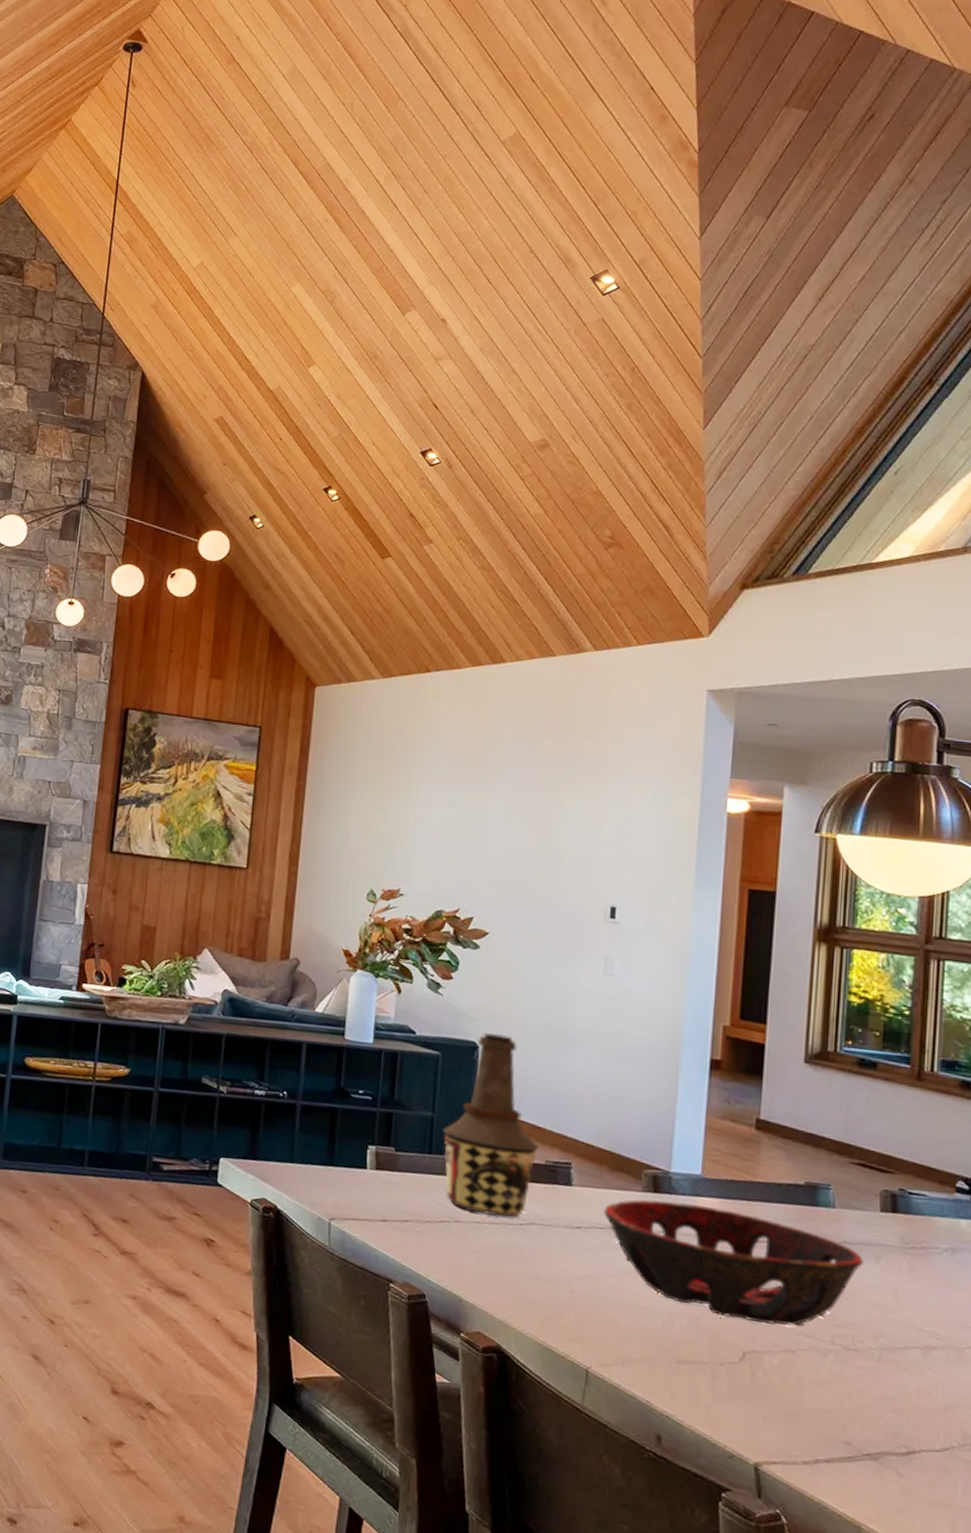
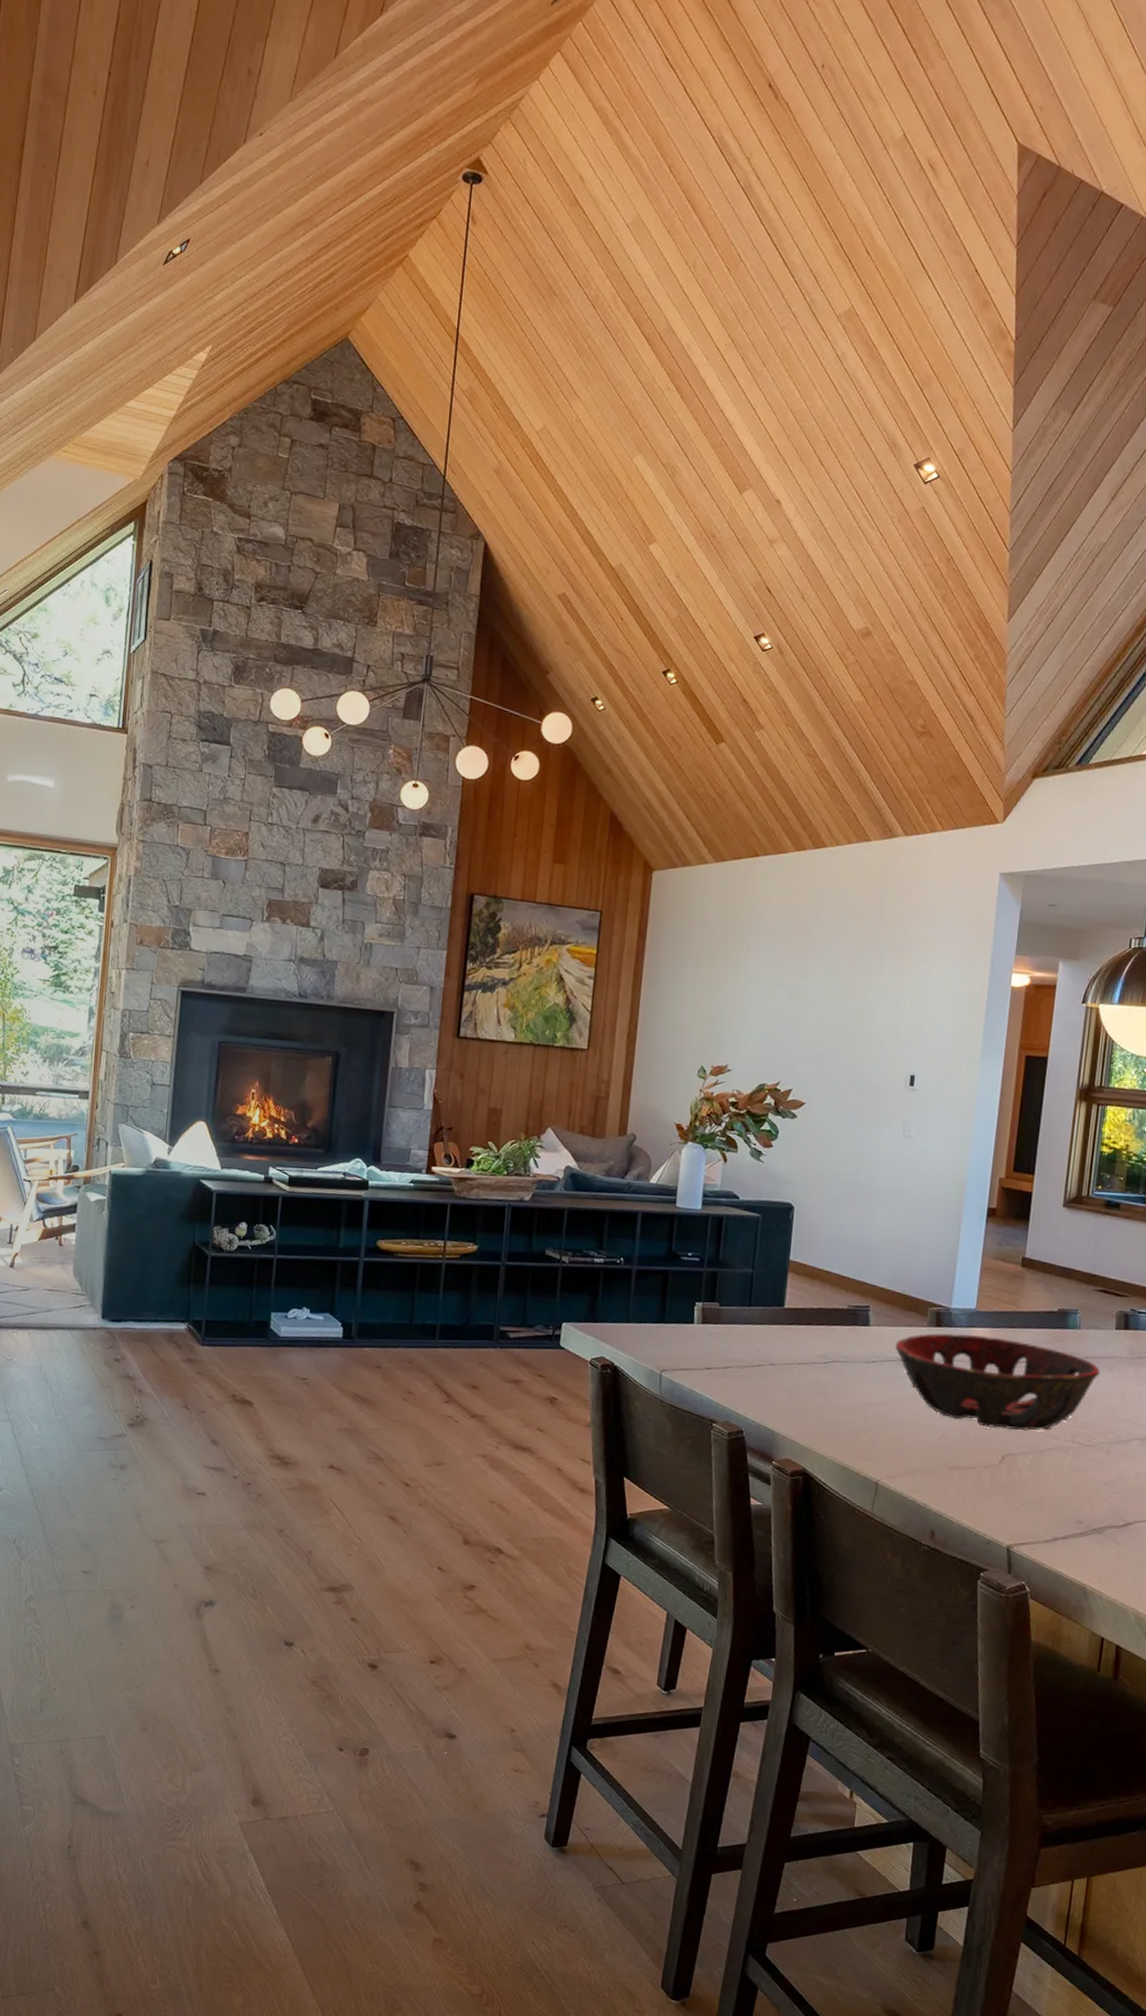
bottle: present [442,1033,539,1218] -> none [761,1194,843,1358]

